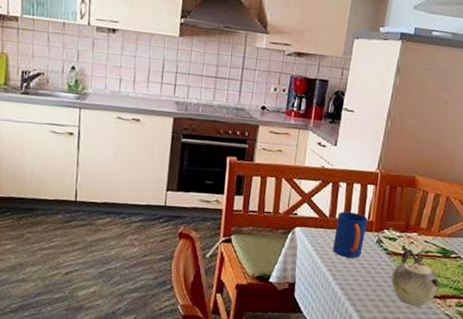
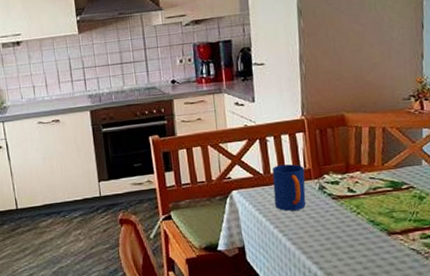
teapot: present [391,248,440,307] -> none [342,189,397,247]

